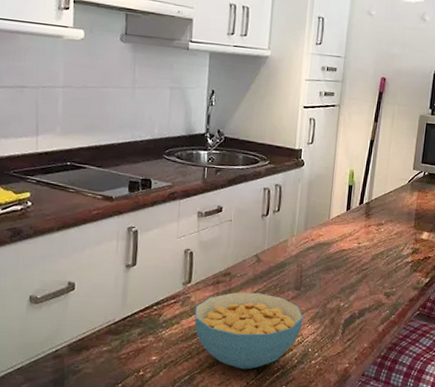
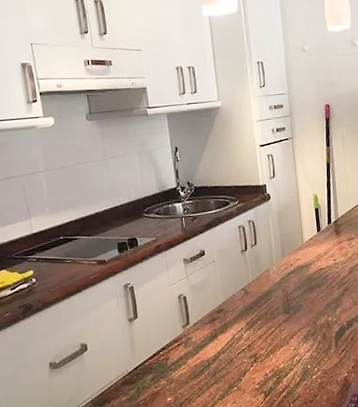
cereal bowl: present [194,292,303,370] -> none [197,322,298,396]

